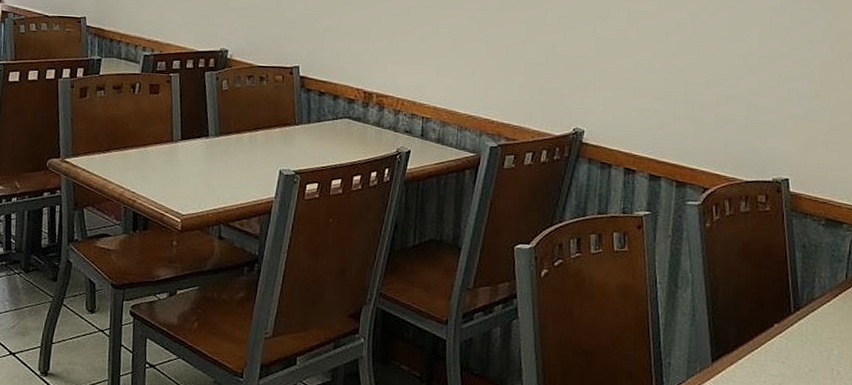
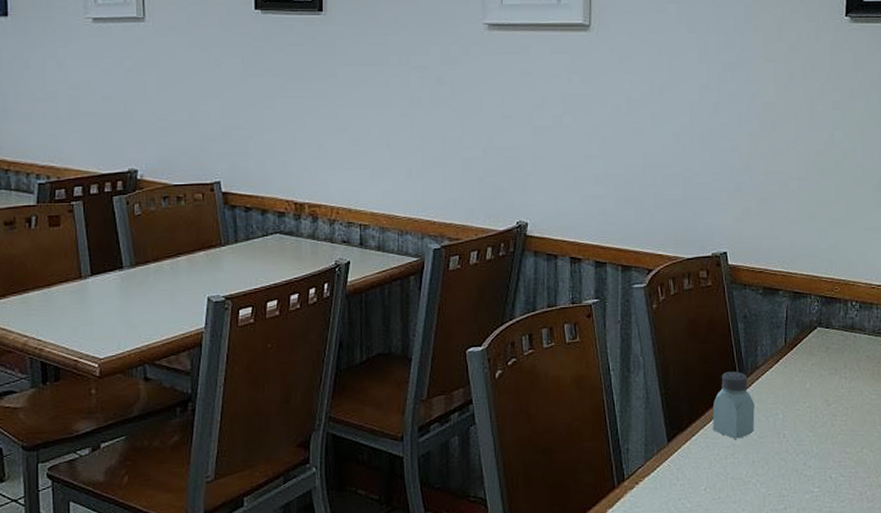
saltshaker: none [761,300,808,369] -> present [712,371,755,439]

